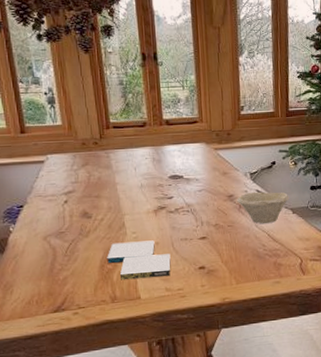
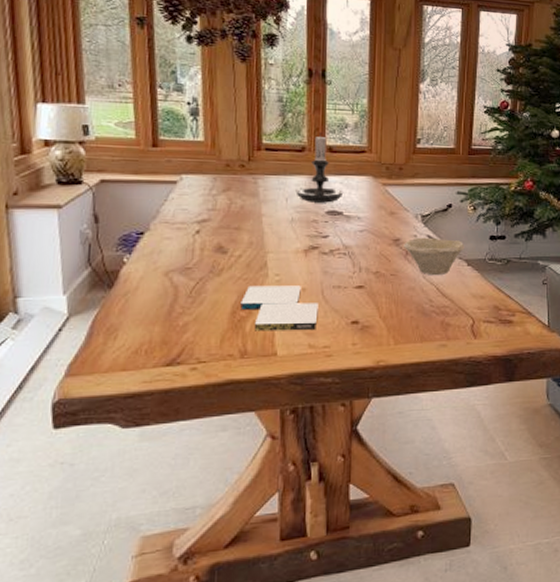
candle holder: none [142,109,182,170] -> present [295,133,344,203]

